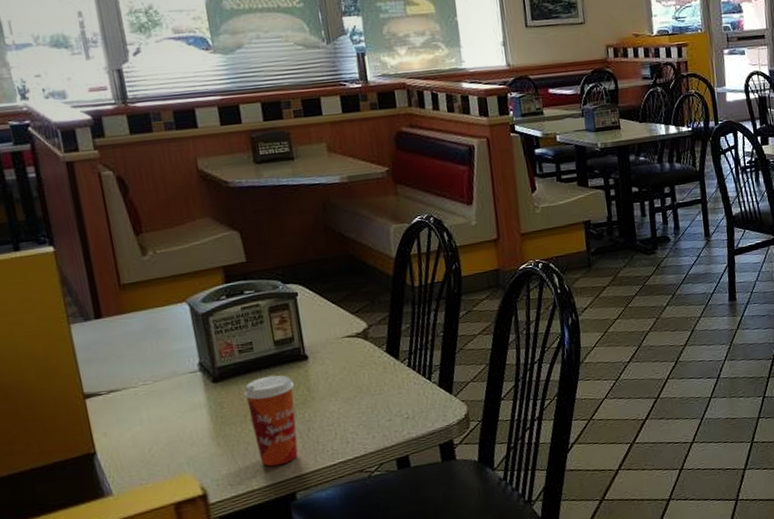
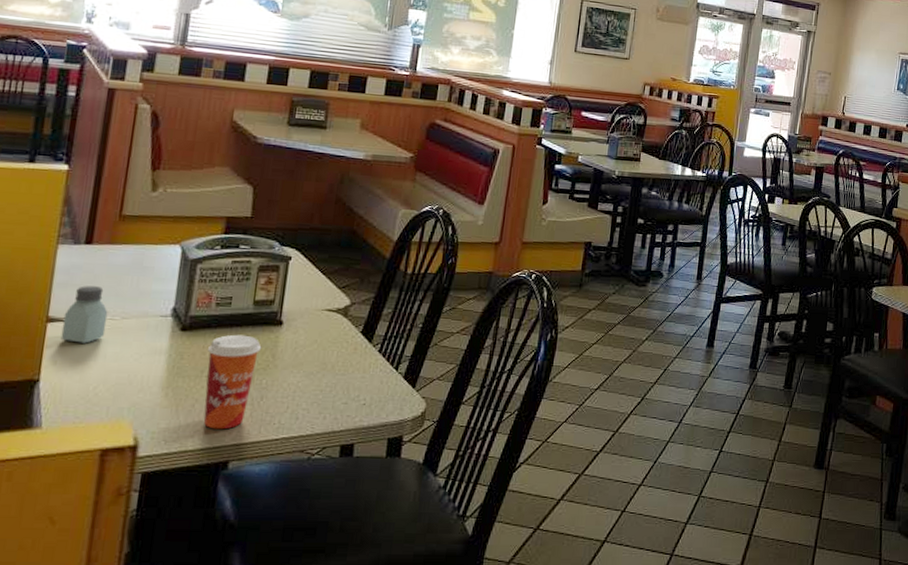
saltshaker: none [98,356,143,413] -> present [60,286,108,344]

